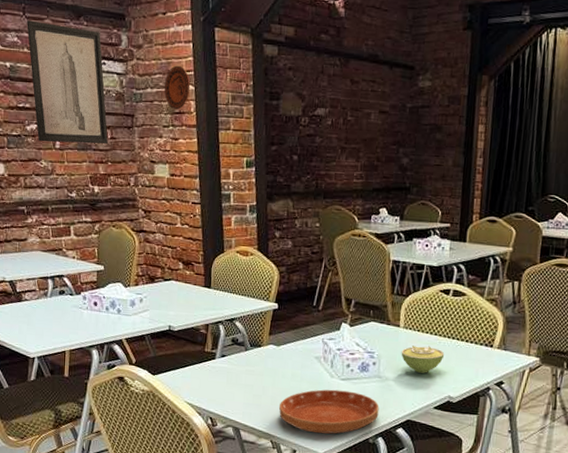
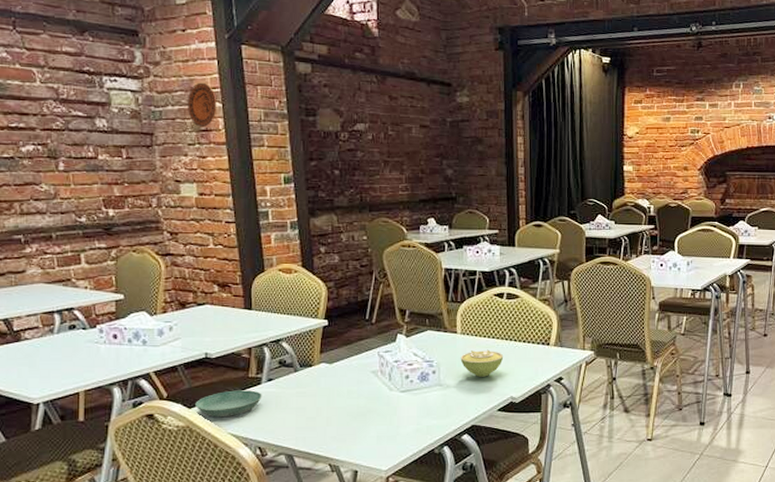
wall art: present [27,20,108,144] -> none [18,35,123,165]
saucer: none [158,362,216,387] -> present [195,390,262,418]
saucer: present [279,389,379,434] -> none [336,403,443,450]

